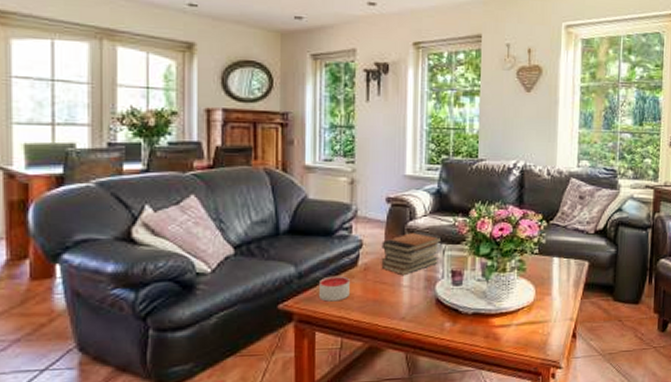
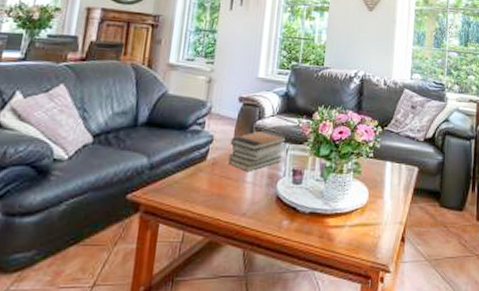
candle: present [319,276,350,302] -> none [167,169,198,194]

